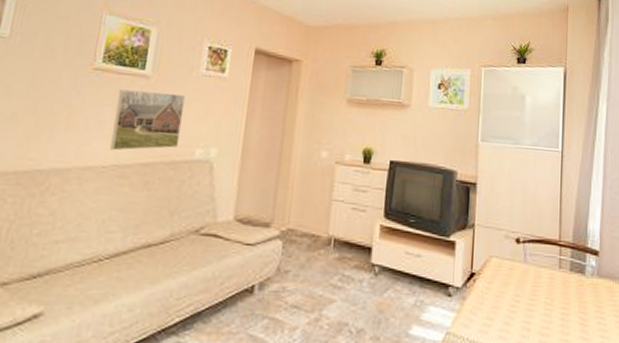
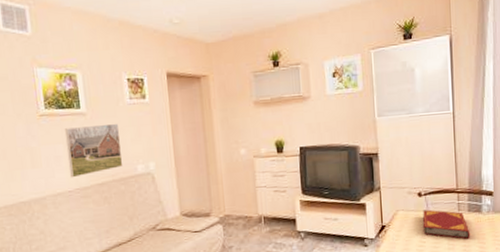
hardback book: none [518,261,571,305] -> present [423,209,471,239]

